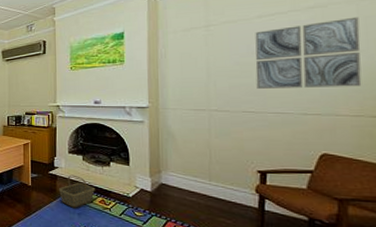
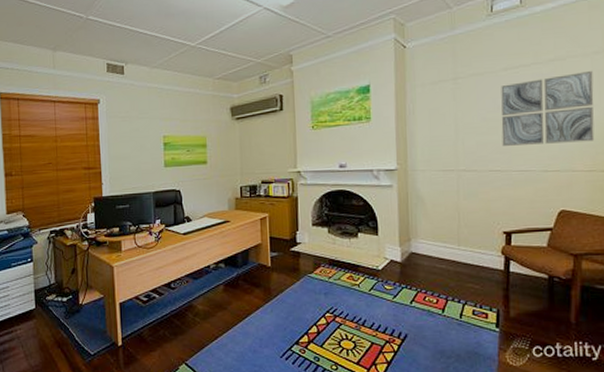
basket: present [59,174,95,208] -> none [303,250,342,288]

